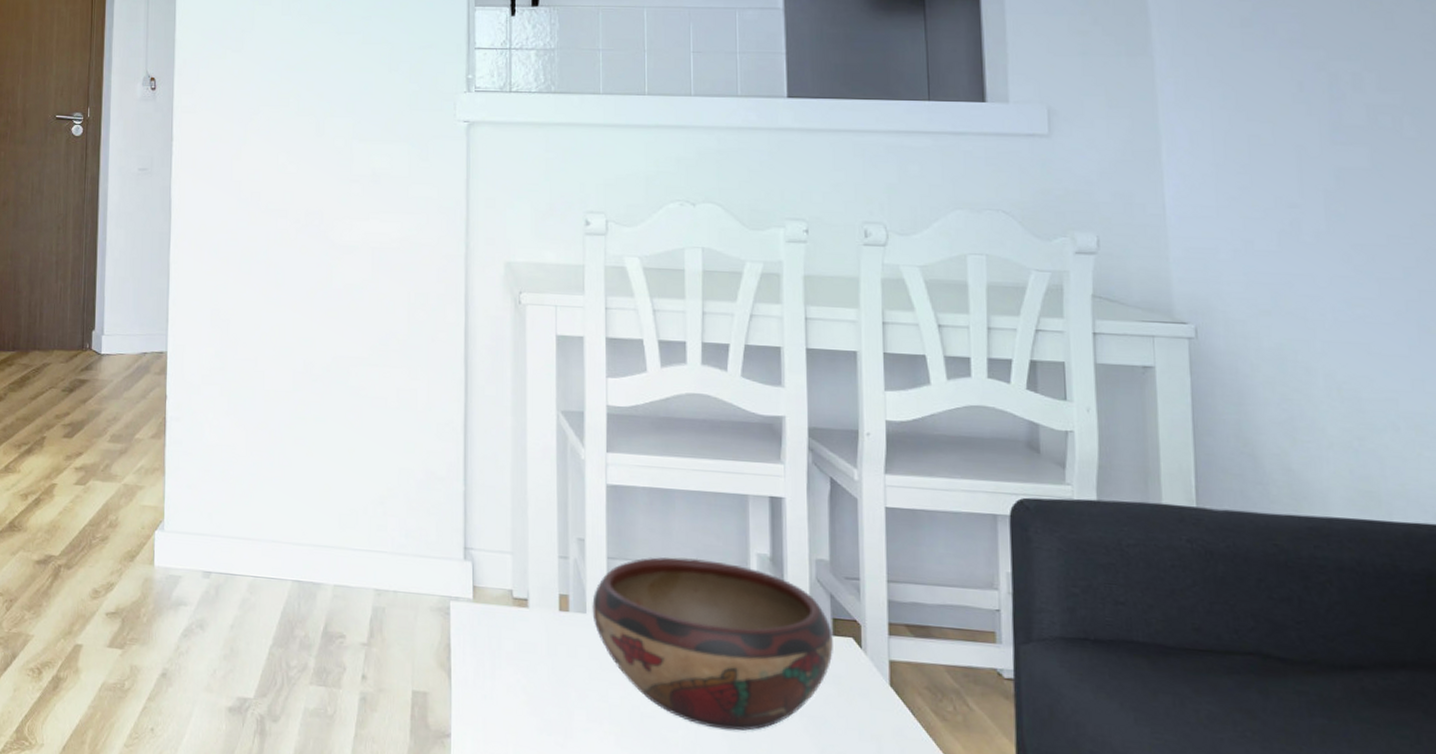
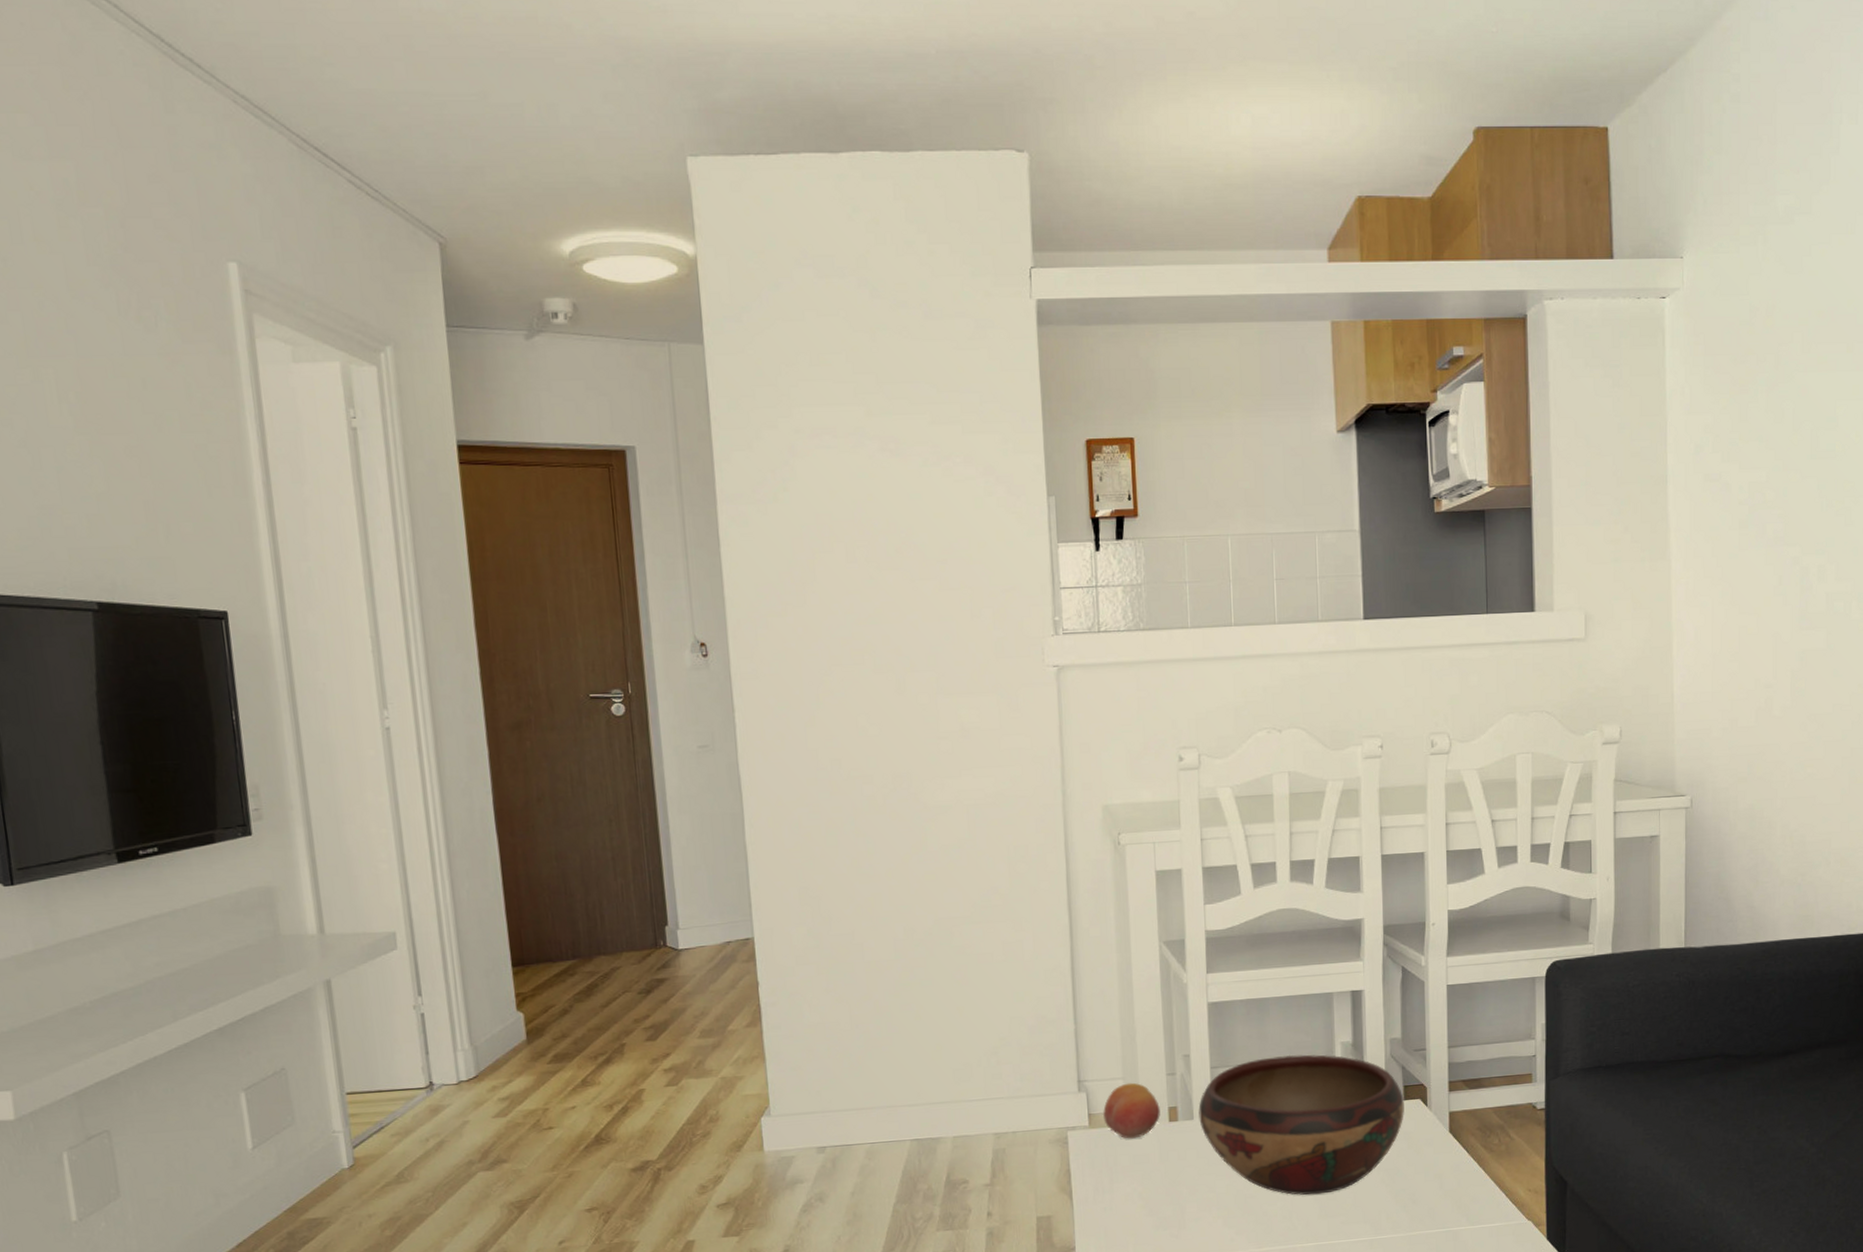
fruit: none [487,559,550,623] -> present [1102,1082,1160,1139]

